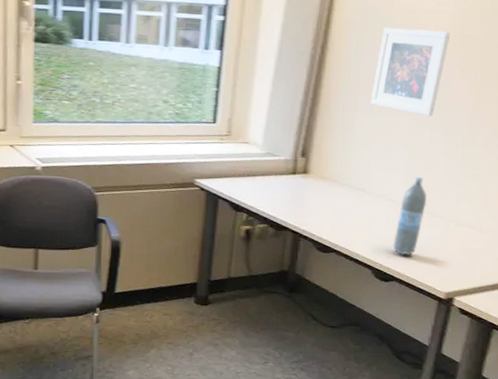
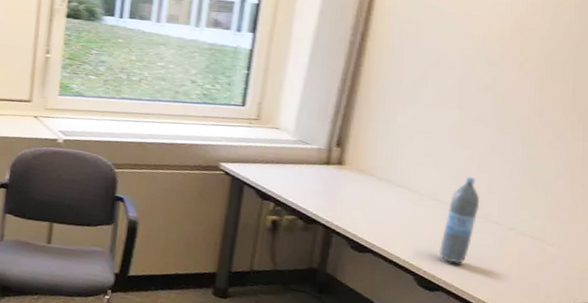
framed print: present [370,27,451,117] -> none [414,16,507,113]

